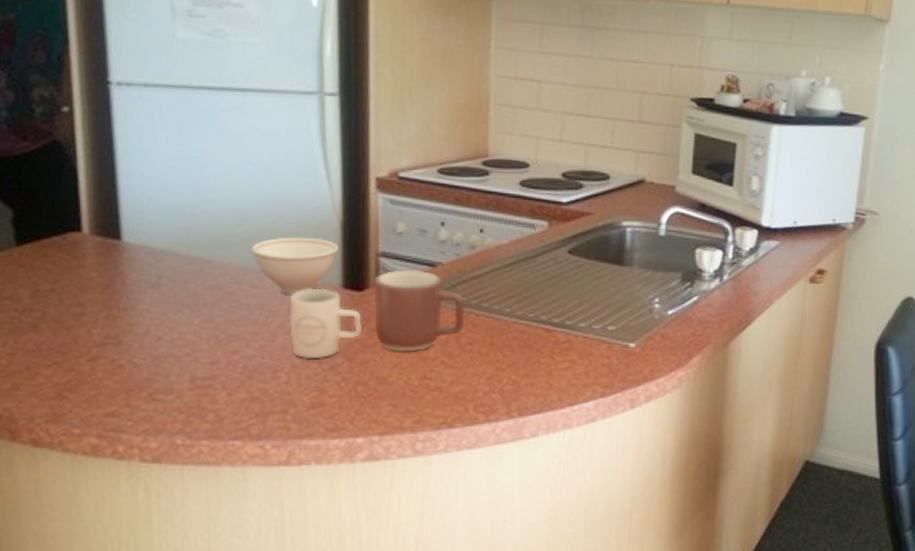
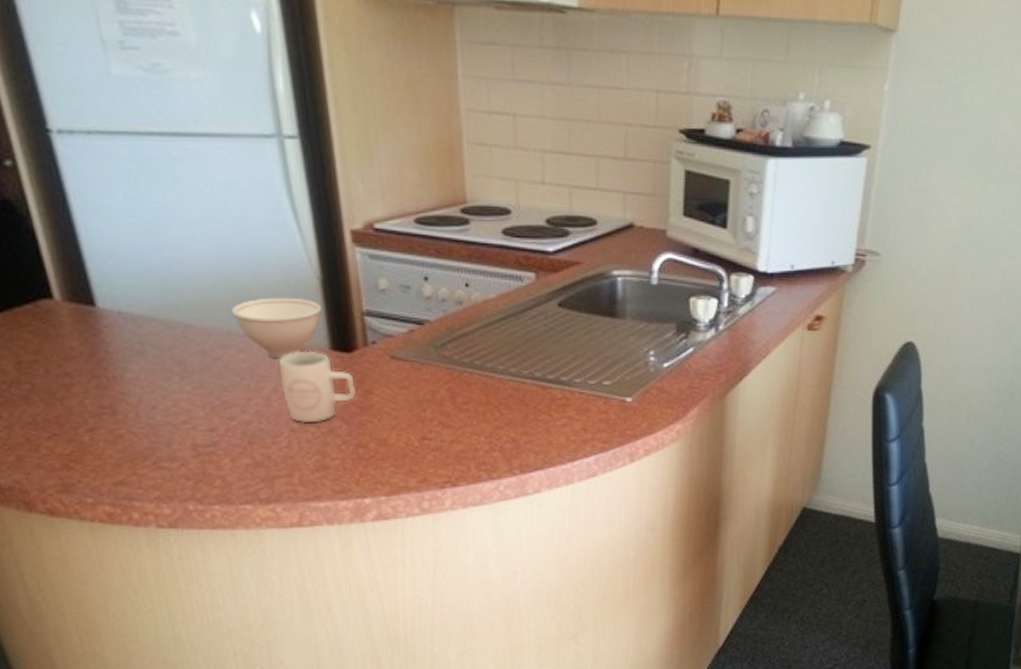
mug: present [373,269,464,352] -> none [361,328,458,413]

